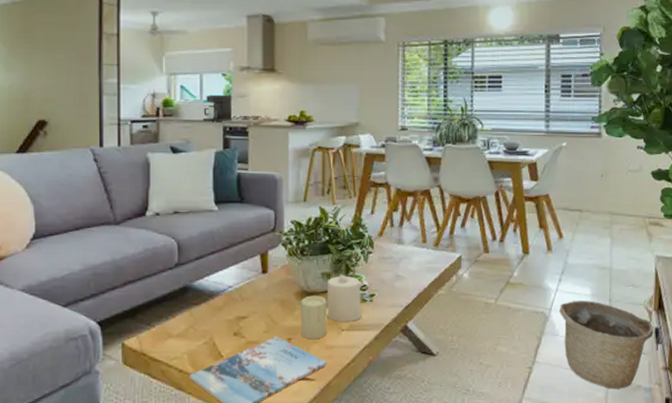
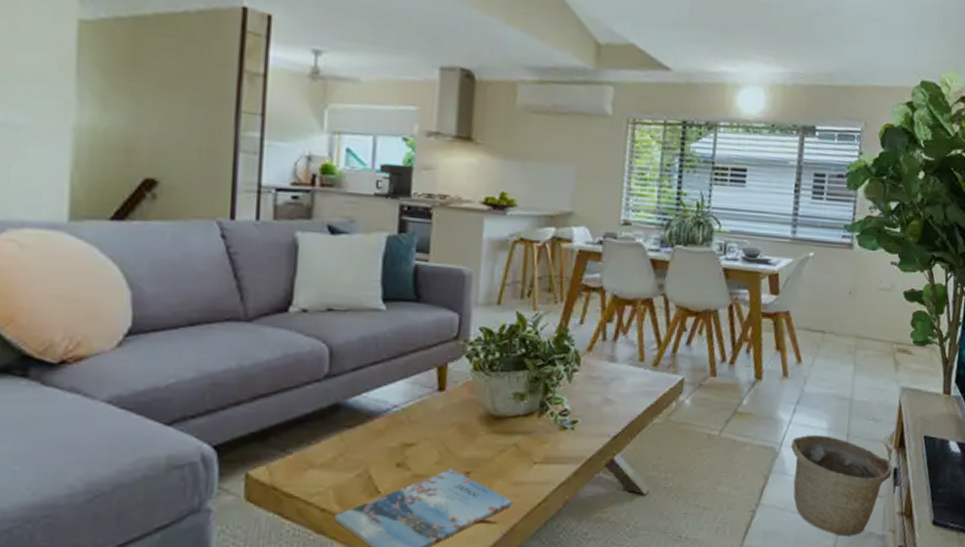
candle: present [300,295,328,340] -> none [483,420,519,474]
candle: present [327,274,362,322] -> none [518,395,561,453]

